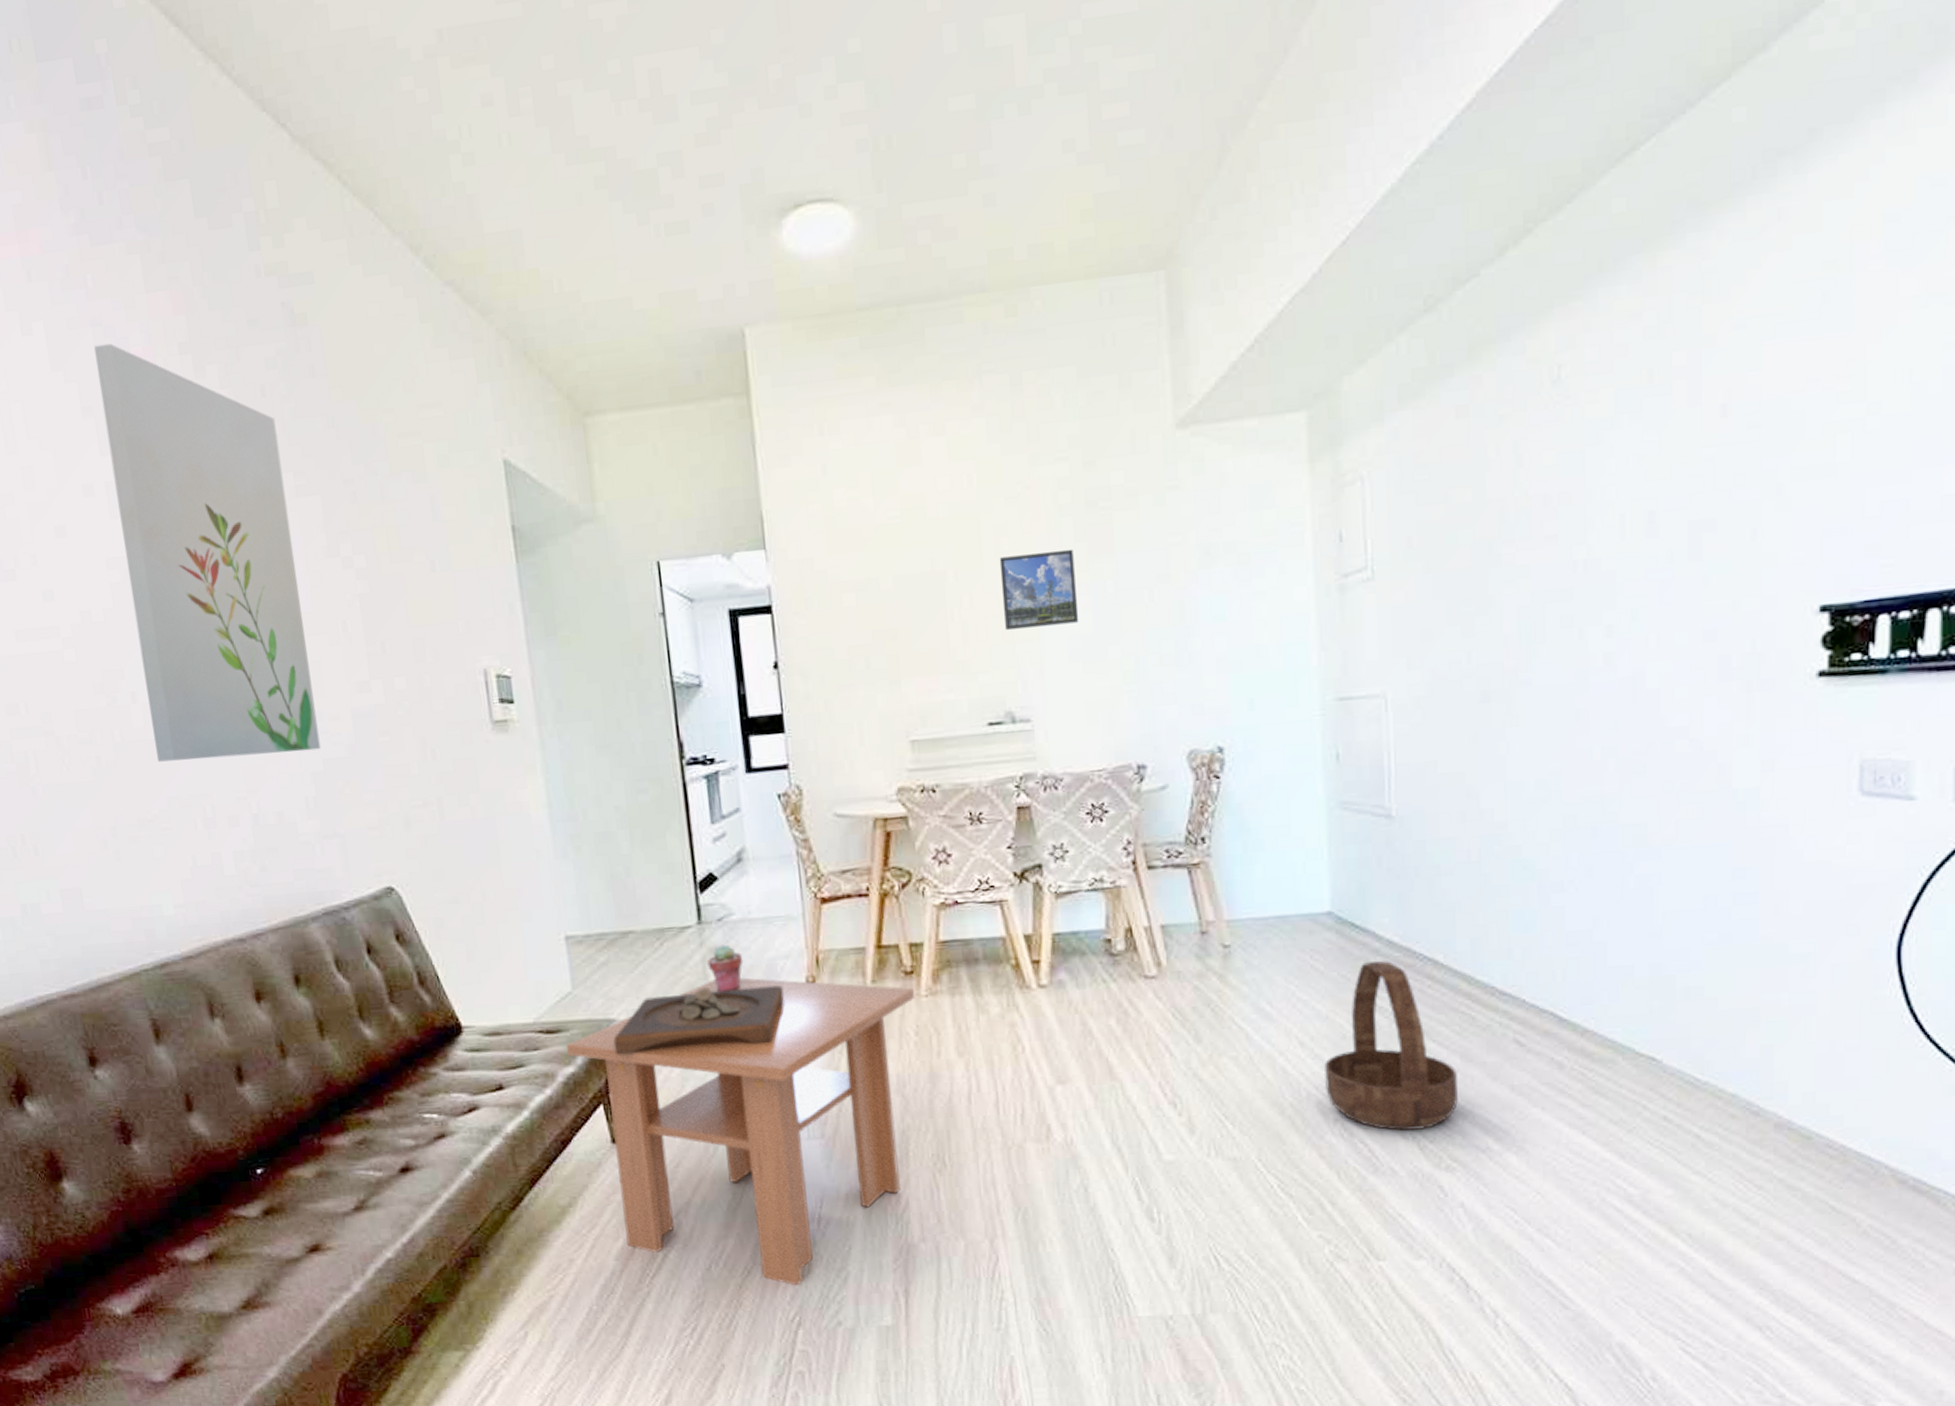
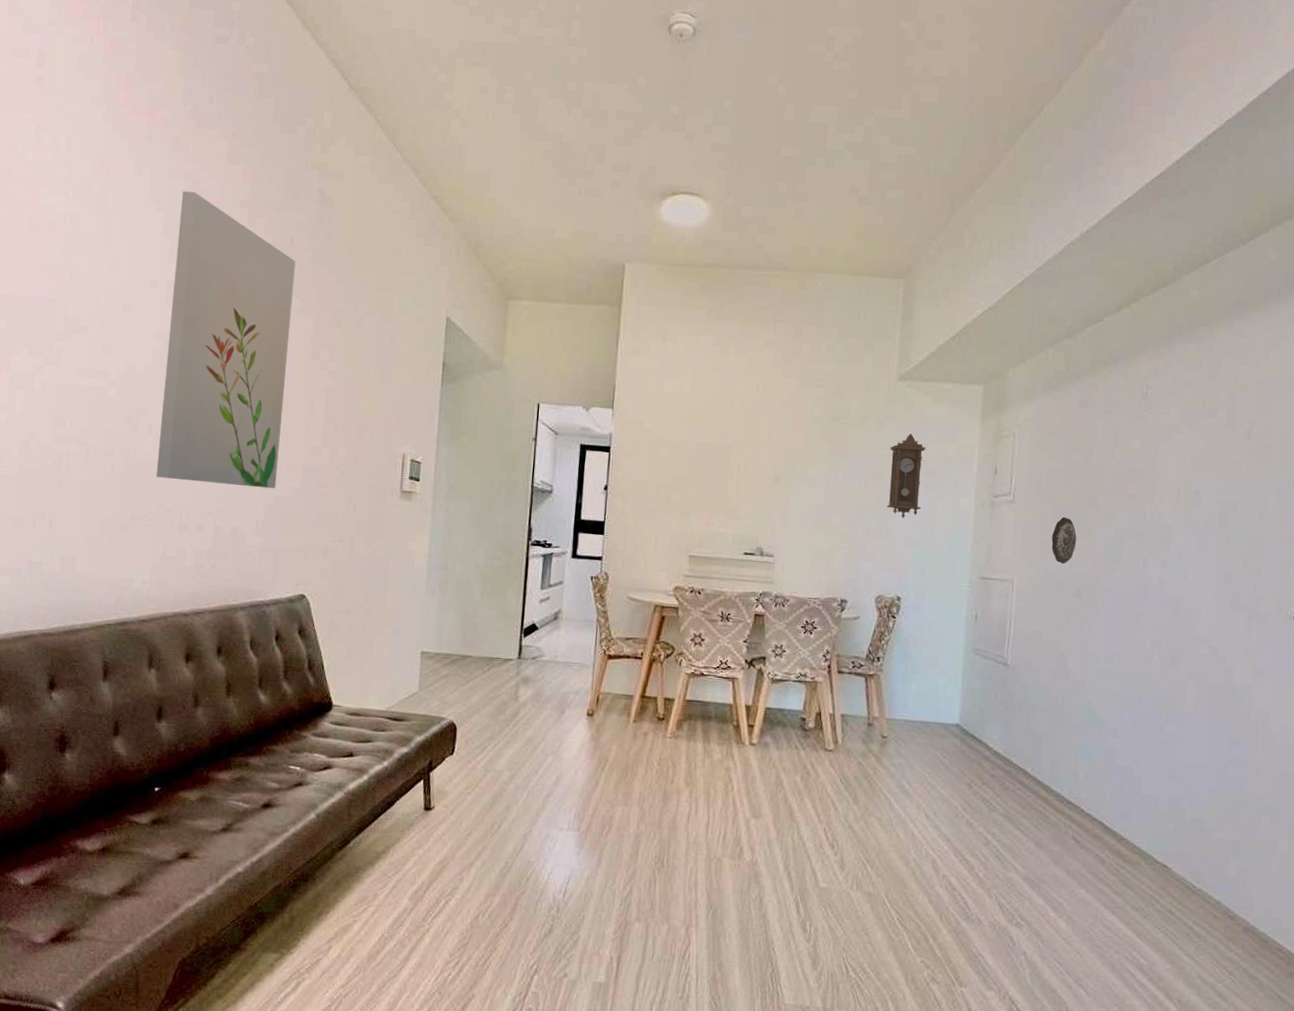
coffee table: present [566,977,916,1286] -> none [404,700,663,941]
wooden tray: present [613,985,784,1055] -> none [440,705,570,754]
potted succulent: present [707,944,744,992] -> none [519,676,546,712]
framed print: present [999,548,1079,631] -> none [766,443,819,495]
pendulum clock: none [1178,505,1237,633] -> present [886,434,926,518]
basket: present [1324,961,1458,1131] -> none [939,764,1032,893]
decorative plate: none [1436,587,1474,658] -> present [1051,517,1077,564]

